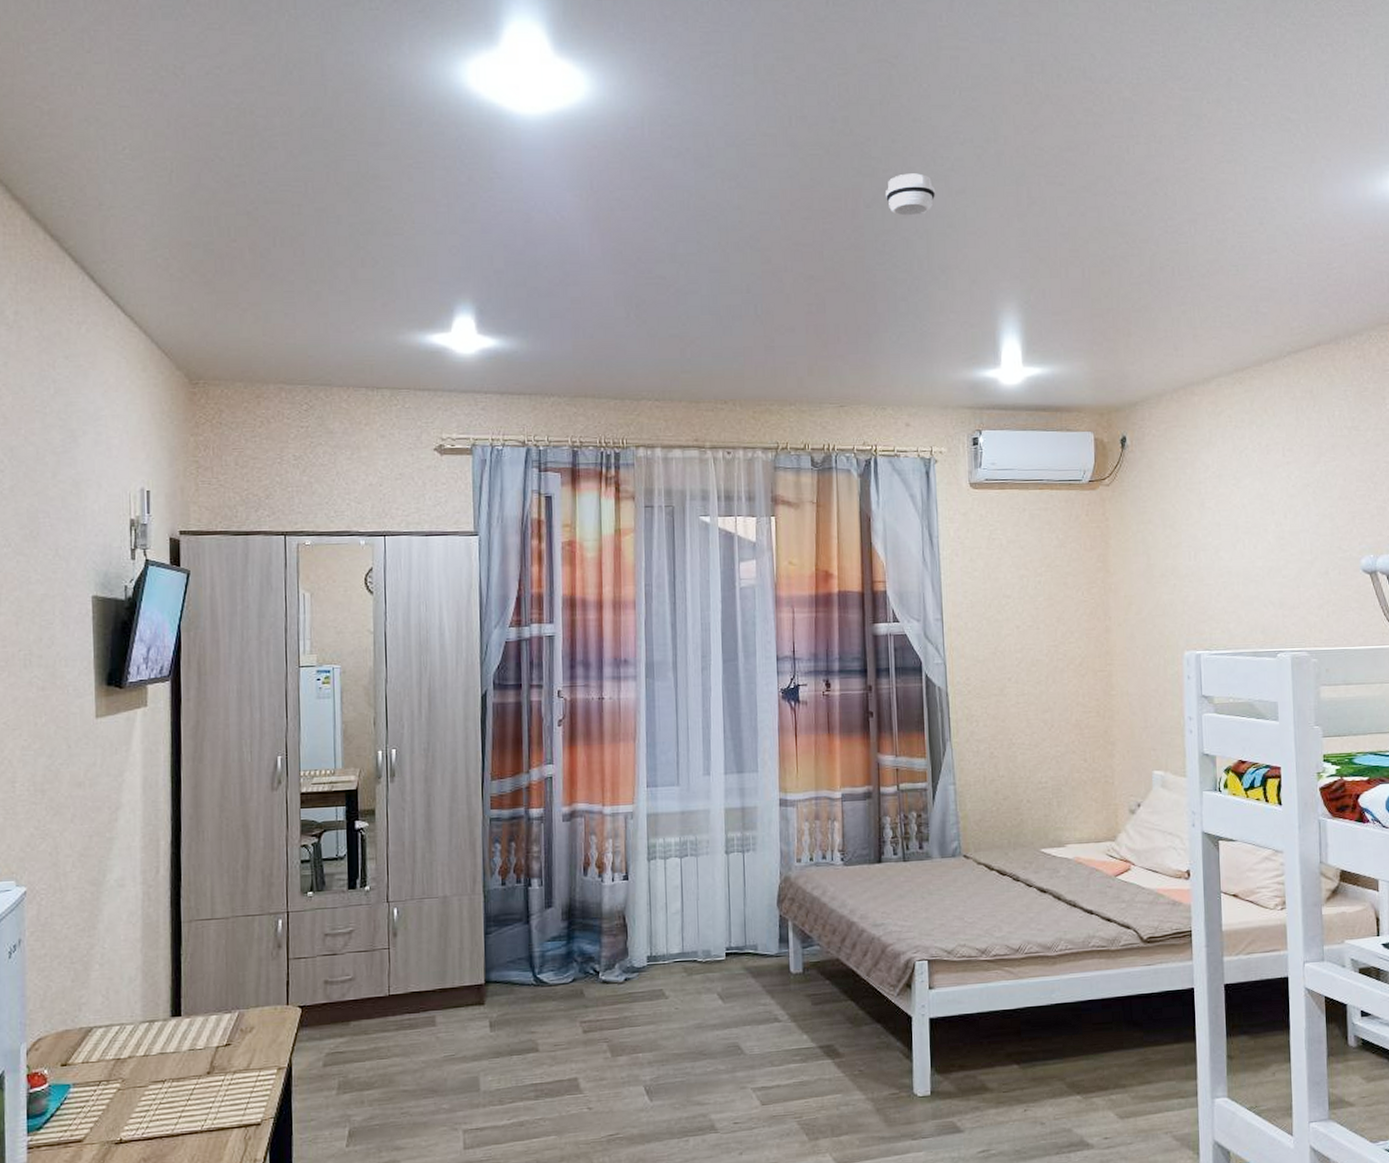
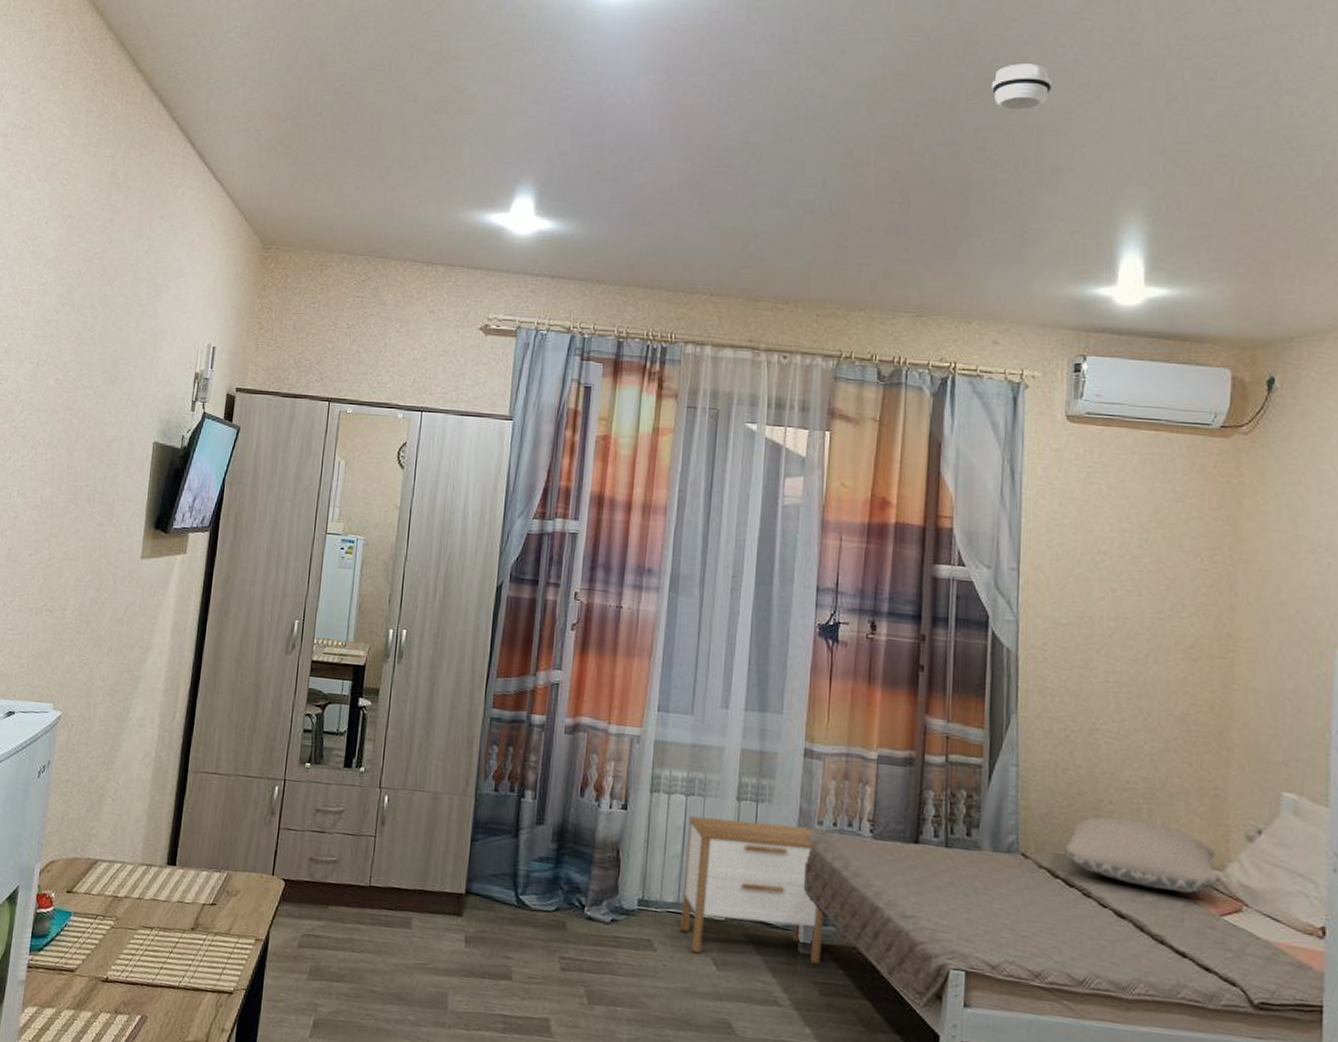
nightstand: none [685,866,810,992] -> present [680,815,823,964]
pillow: none [996,812,1114,865] -> present [1064,816,1221,893]

